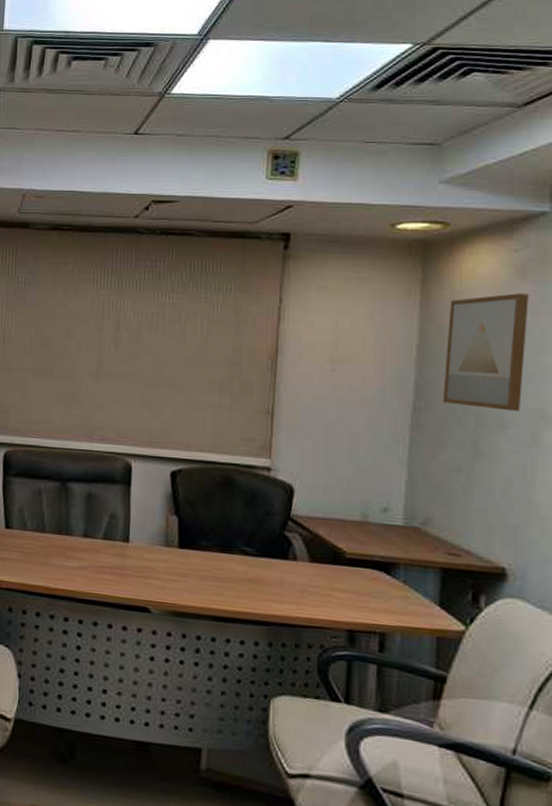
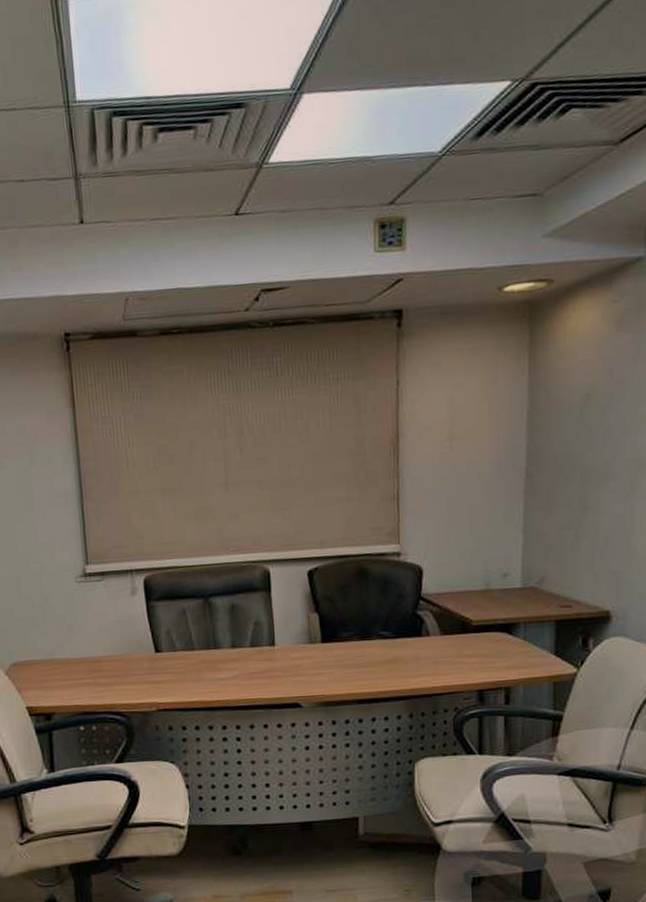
wall art: present [442,293,528,411] -> none [552,345,626,465]

